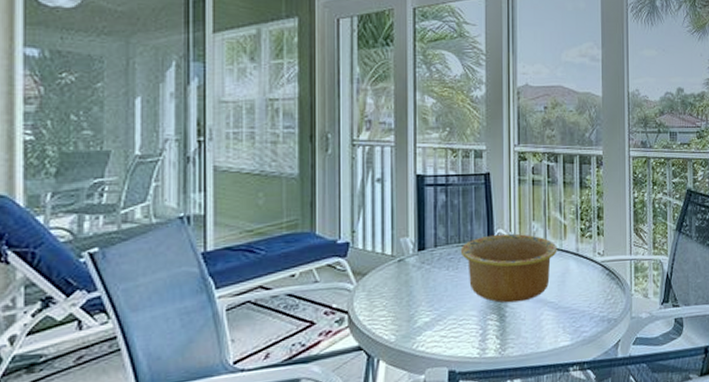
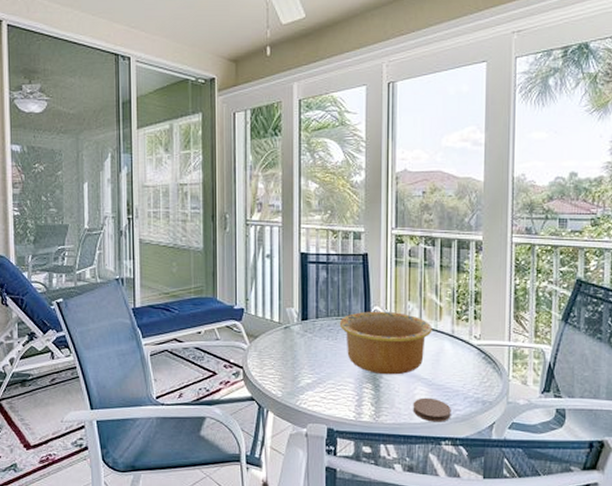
coaster: none [539,322,578,348] -> present [413,397,451,422]

